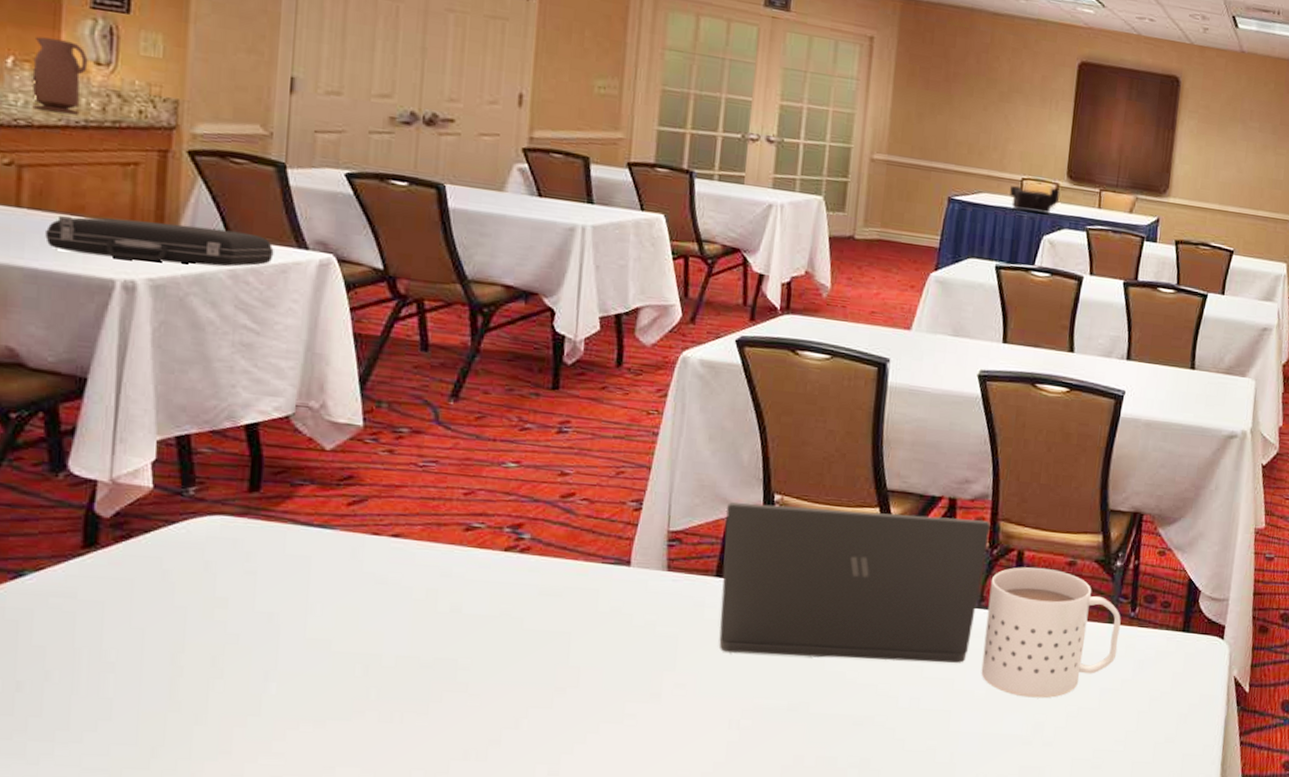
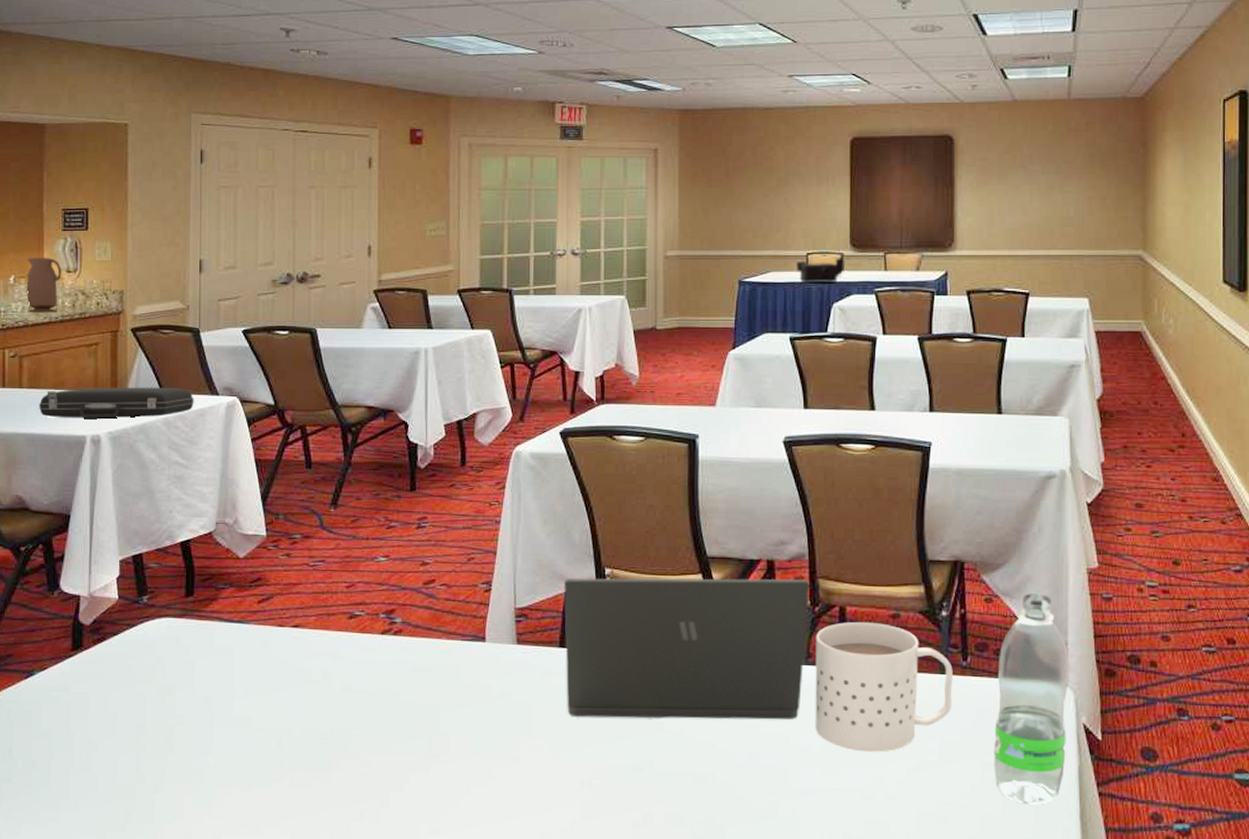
bottle: none [1148,549,1230,752] -> present [994,594,1070,805]

